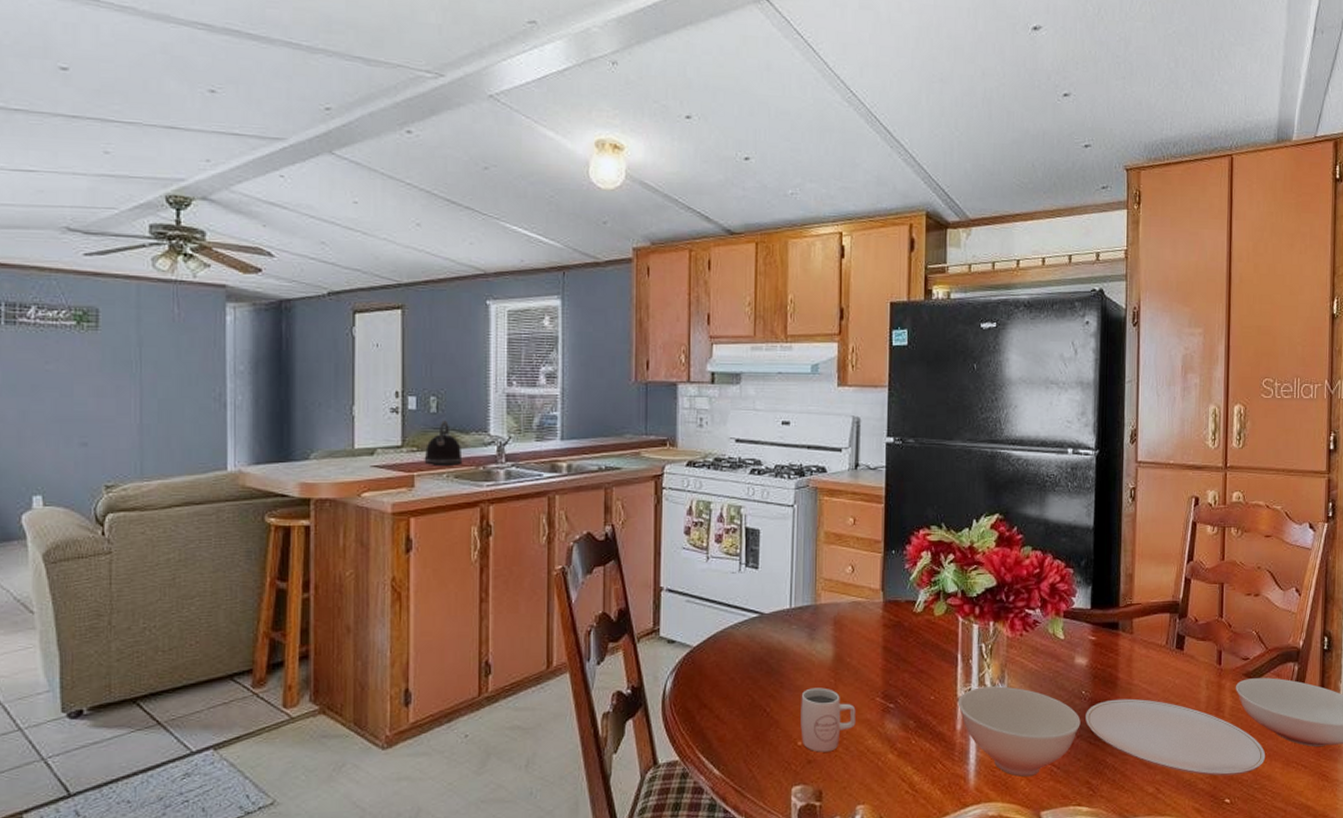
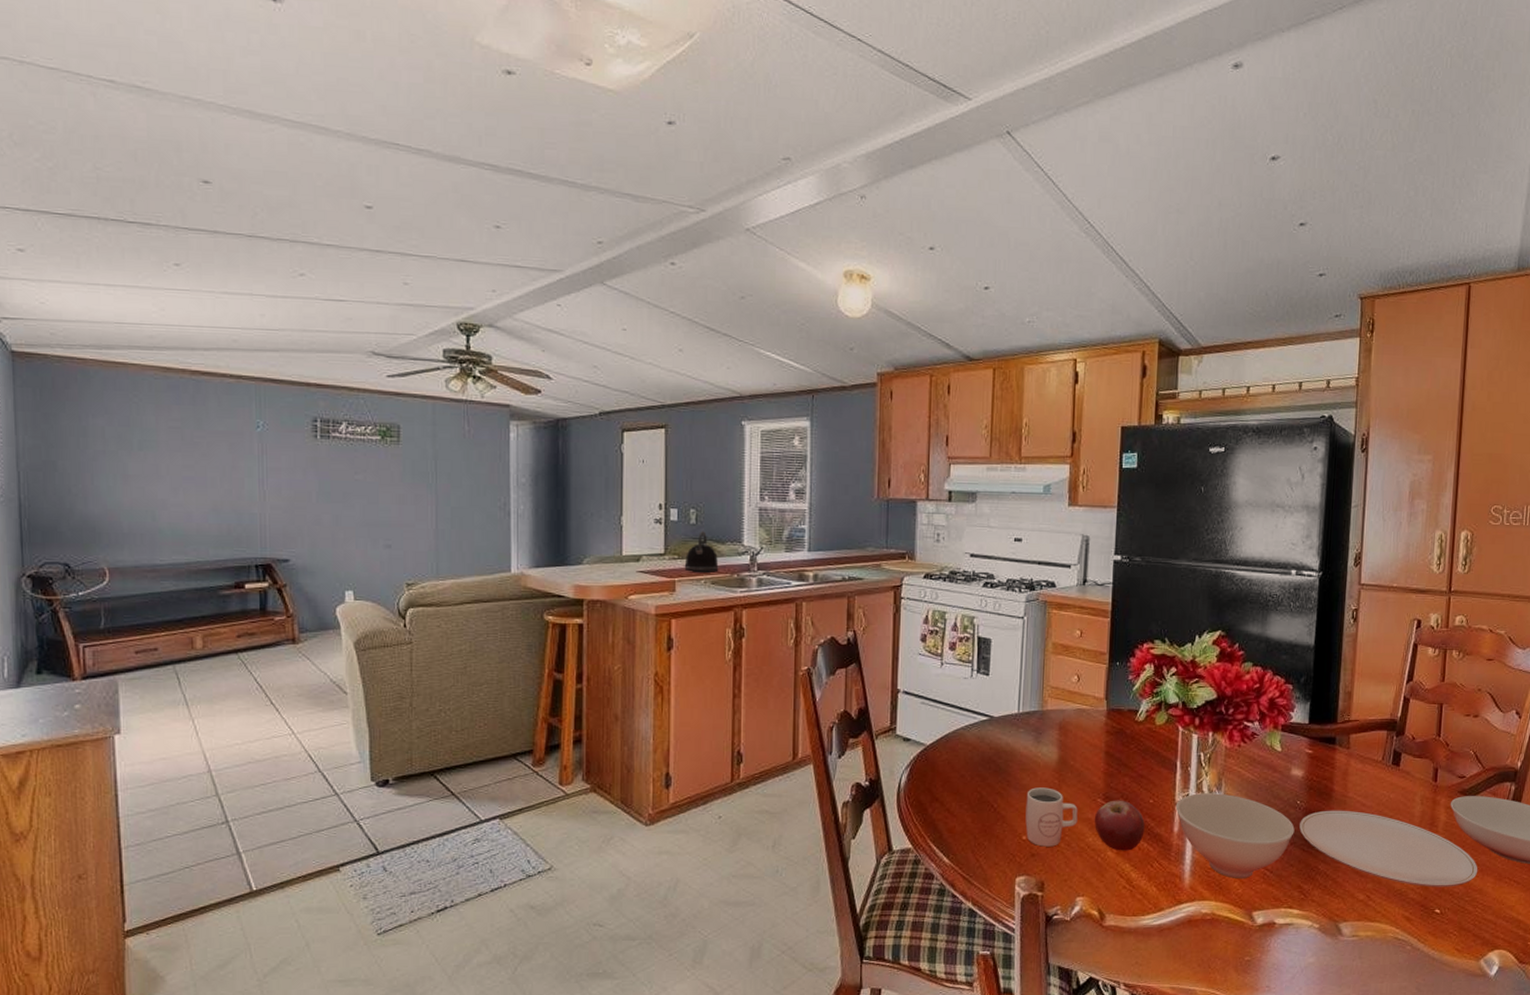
fruit: none [873,697,926,753] -> present [1094,800,1145,851]

